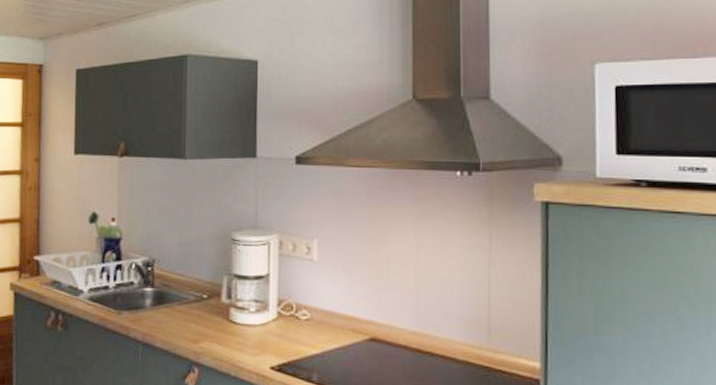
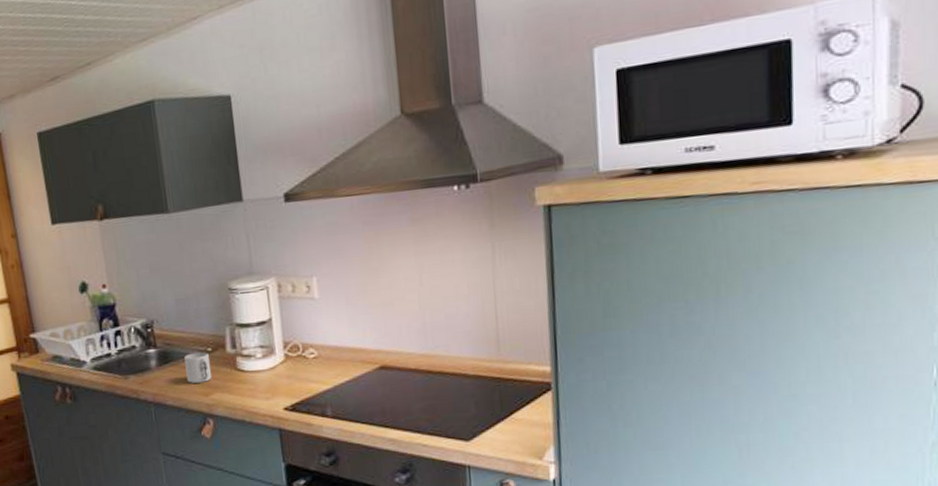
mug: none [179,297,204,329] -> present [184,352,213,383]

